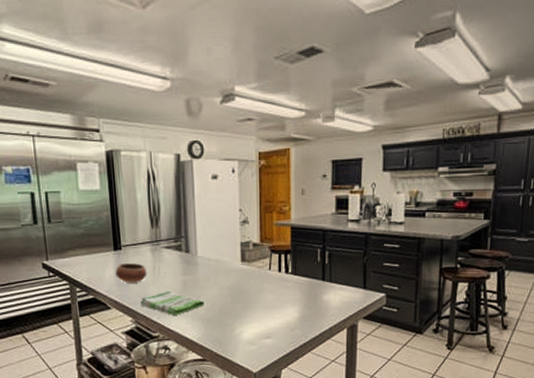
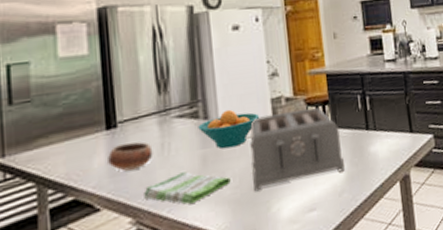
fruit bowl: none [181,247,231,278] -> present [198,109,260,149]
toaster: none [221,254,299,316] -> present [250,107,345,192]

